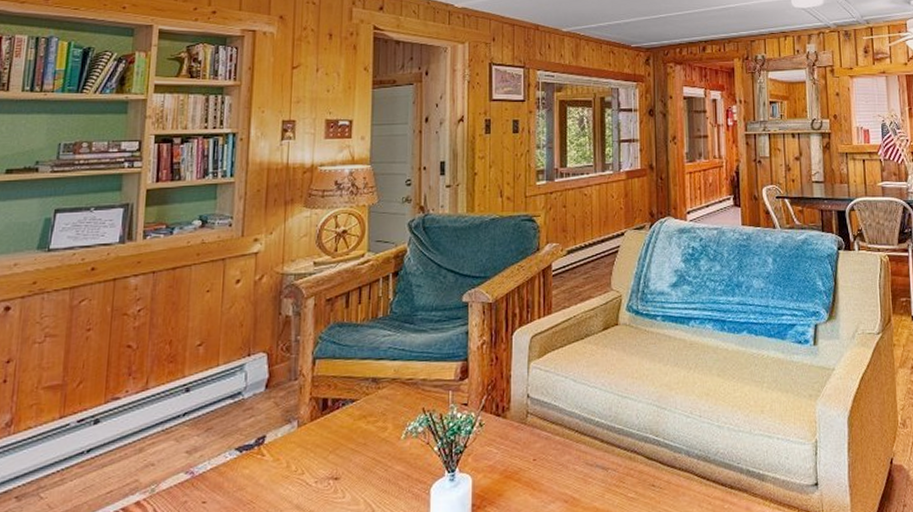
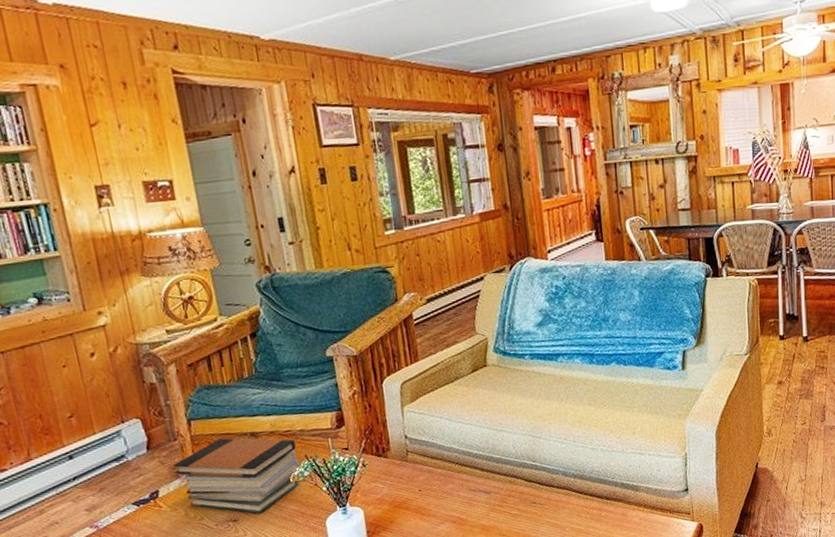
book stack: none [287,382,415,472] -> present [174,438,299,513]

